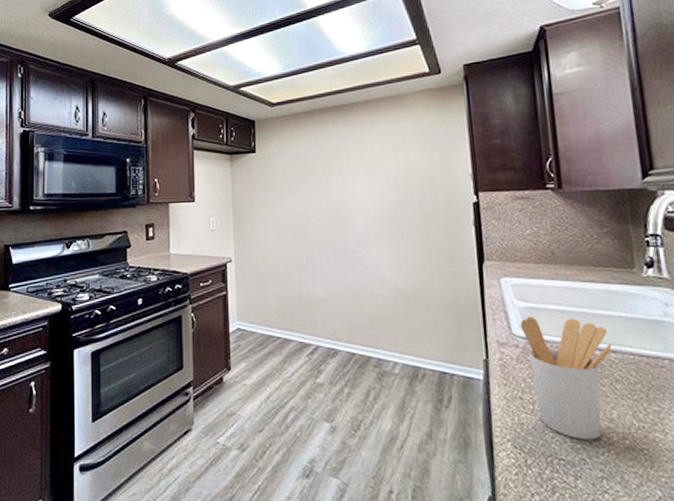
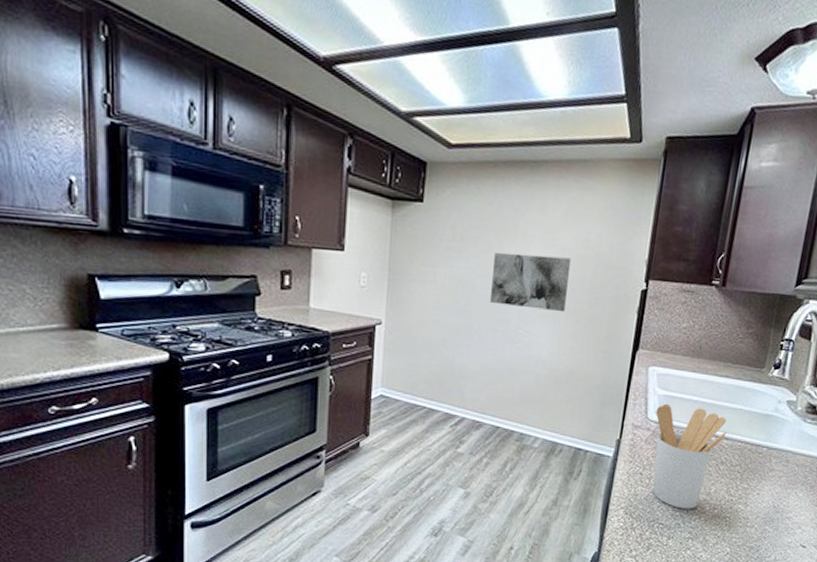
wall art: none [324,182,399,233] -> present [489,253,572,312]

